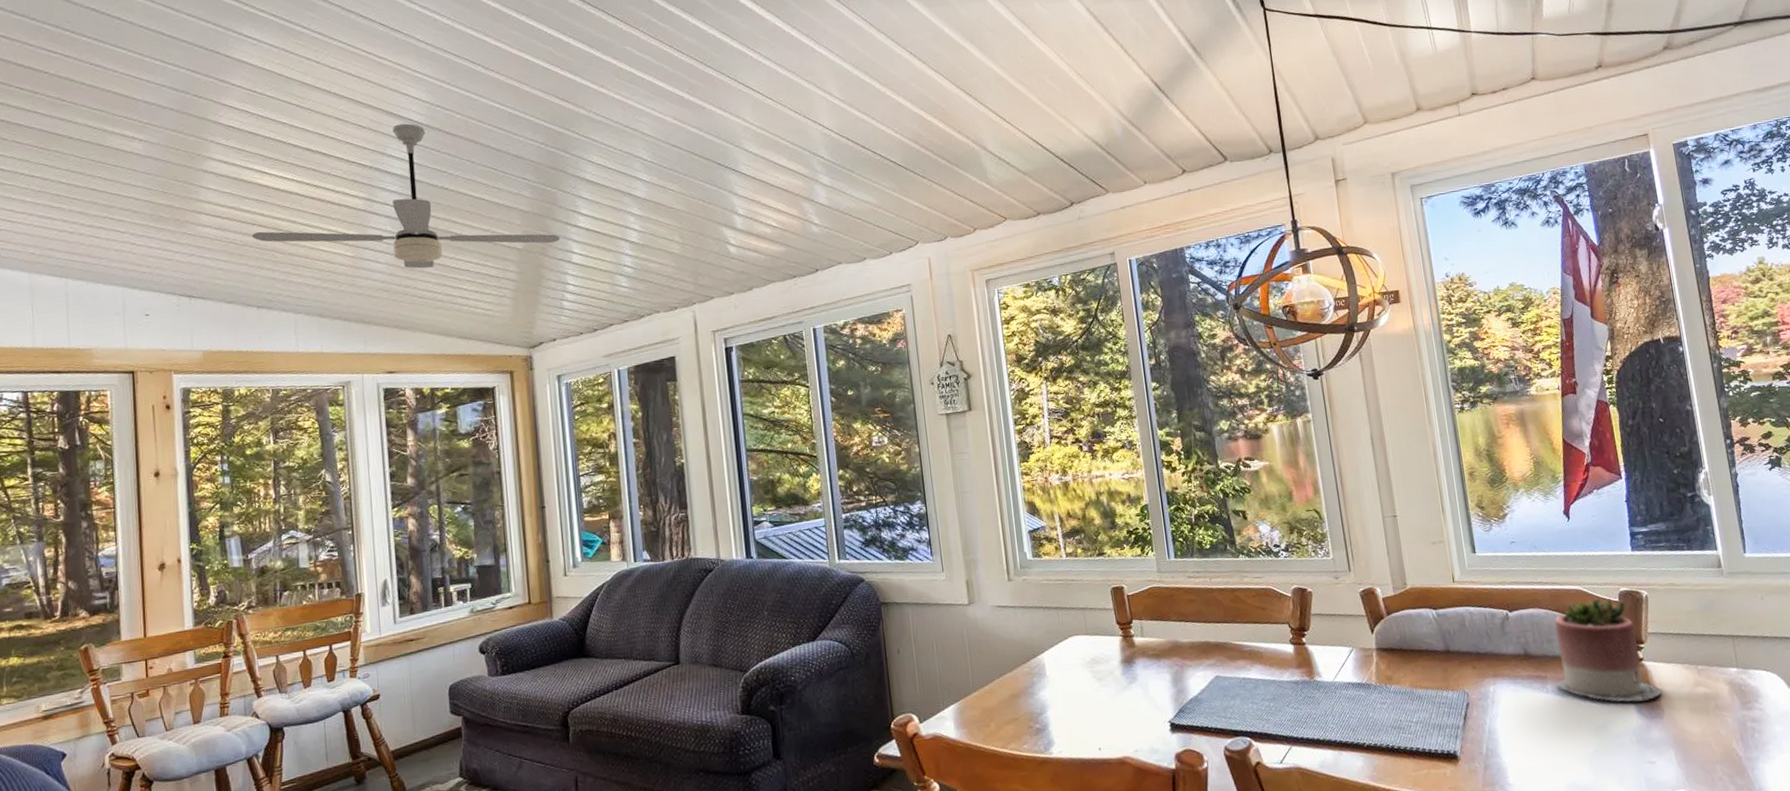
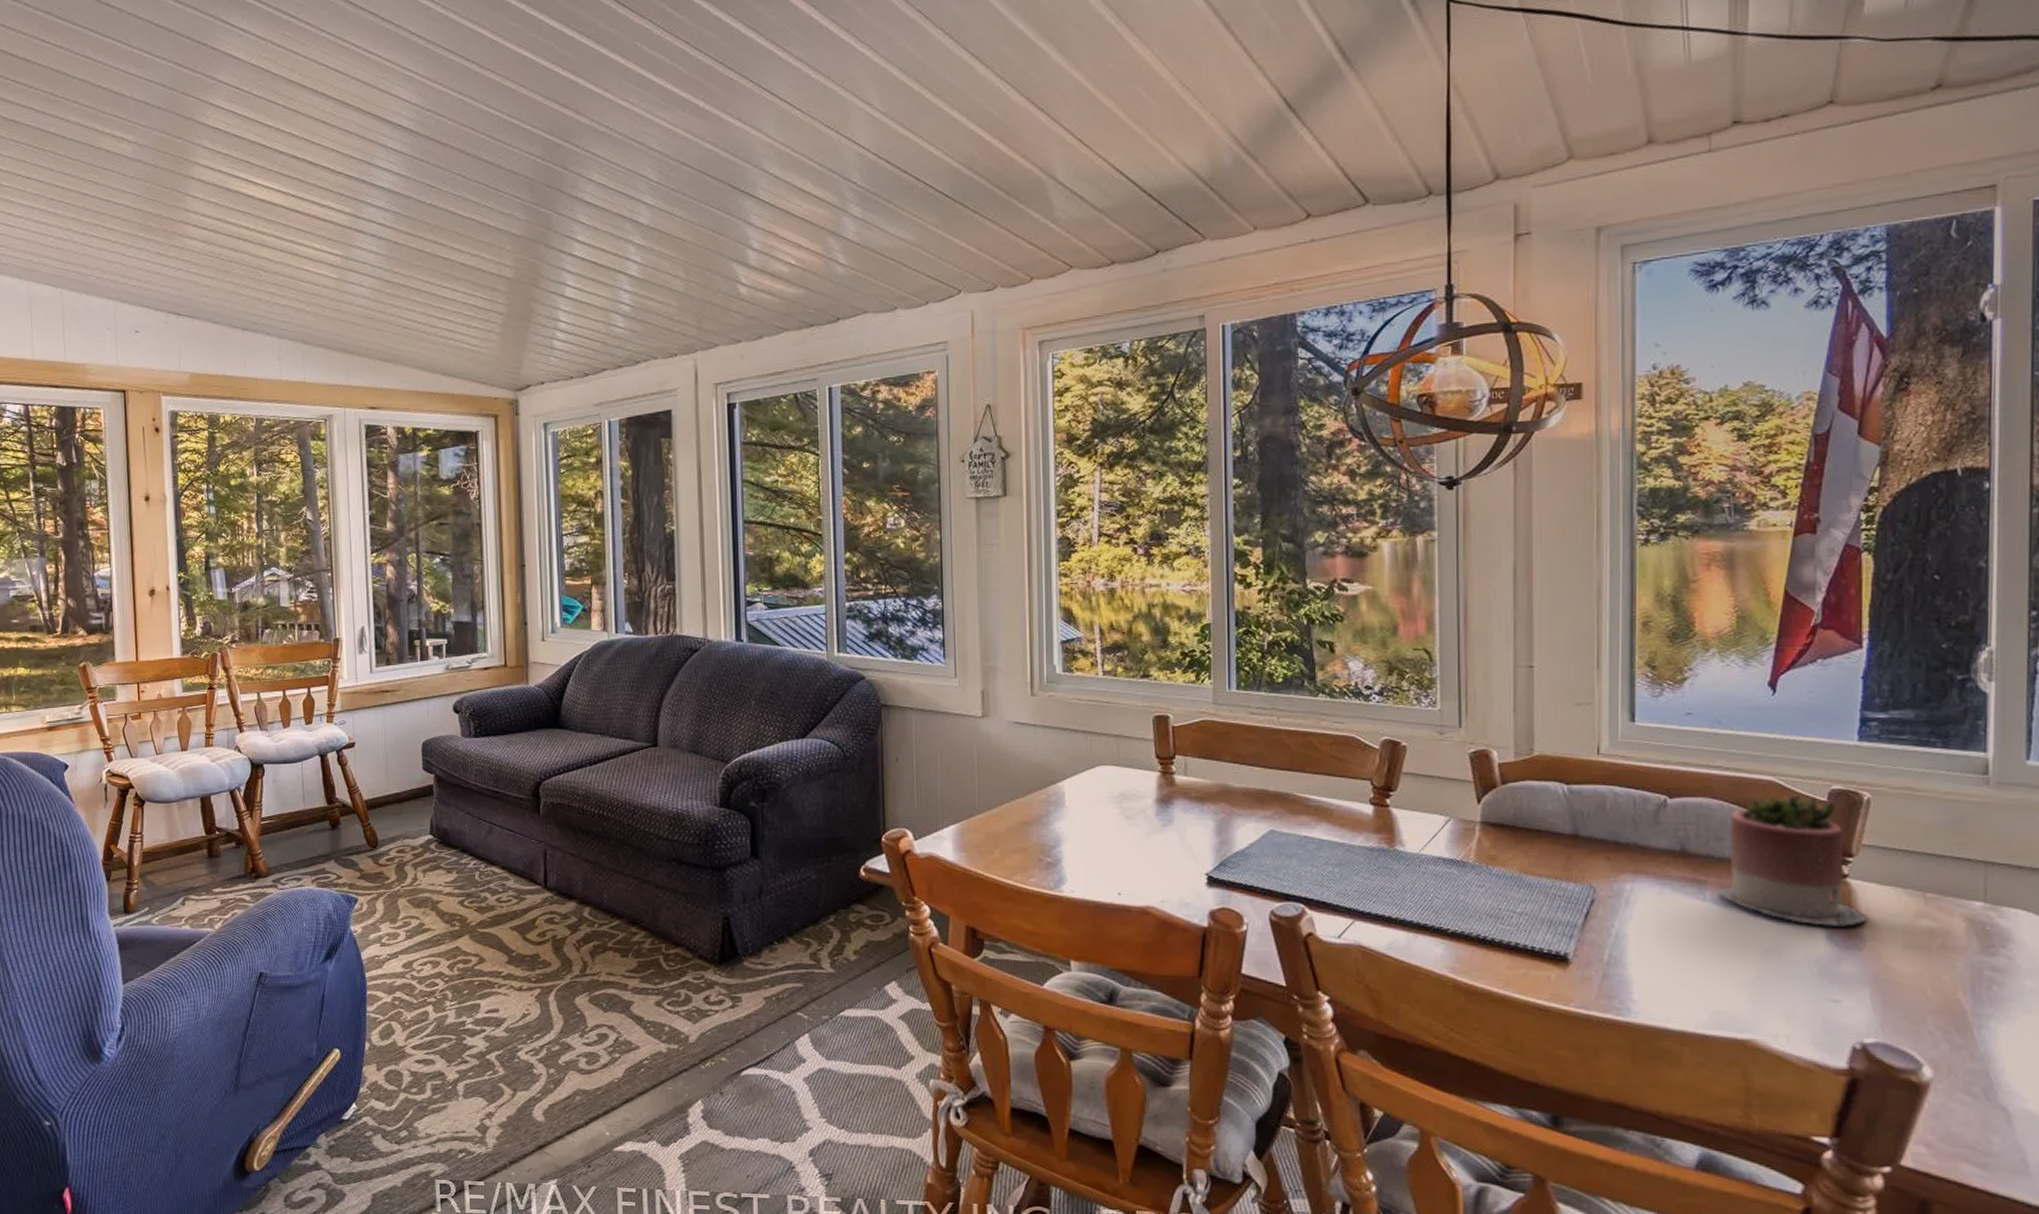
ceiling fan: present [251,123,561,269] -> none [237,129,554,296]

